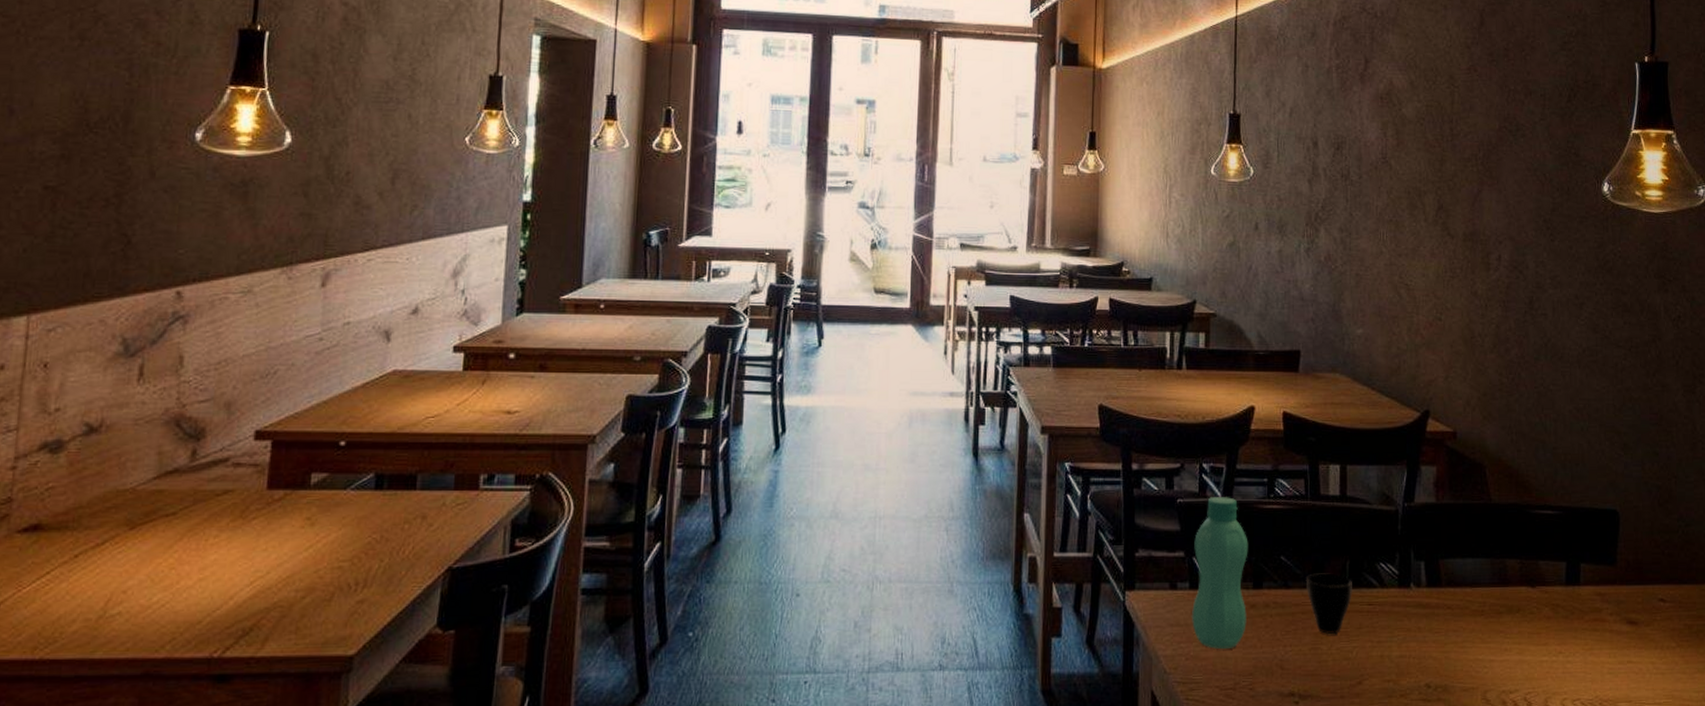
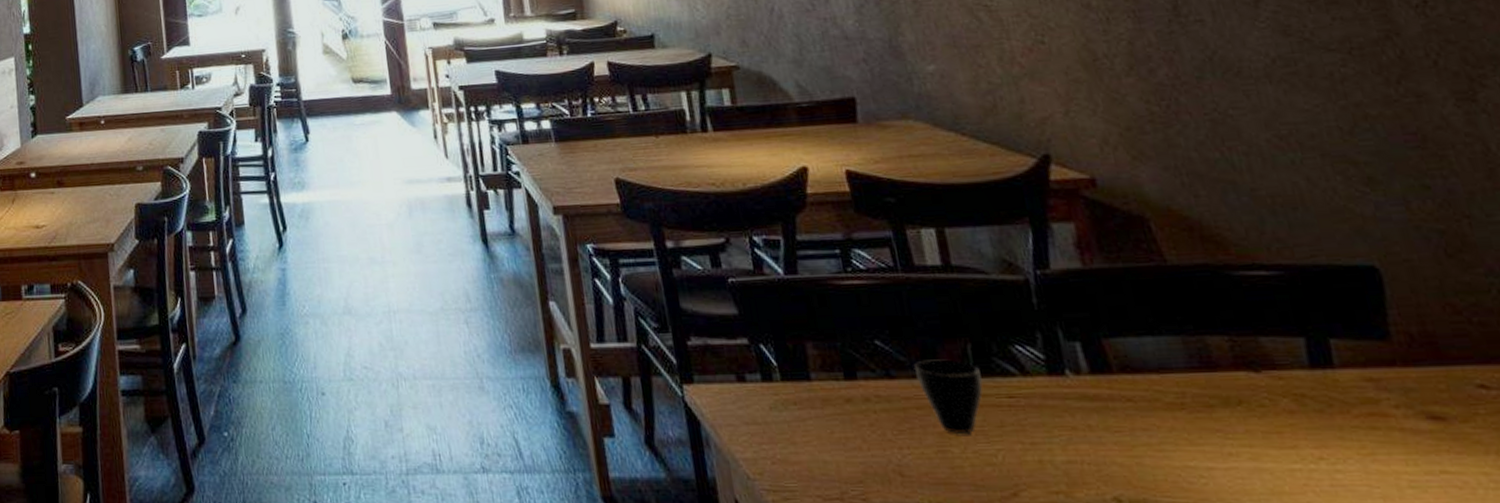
bottle: present [1191,497,1249,649] -> none [758,273,844,451]

